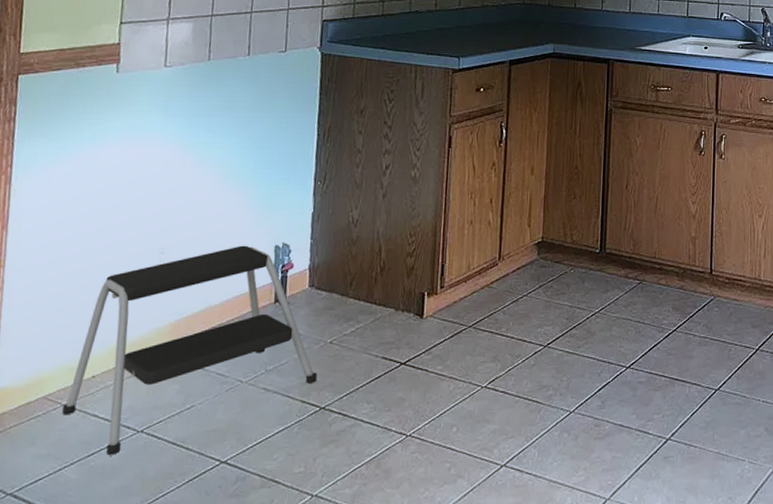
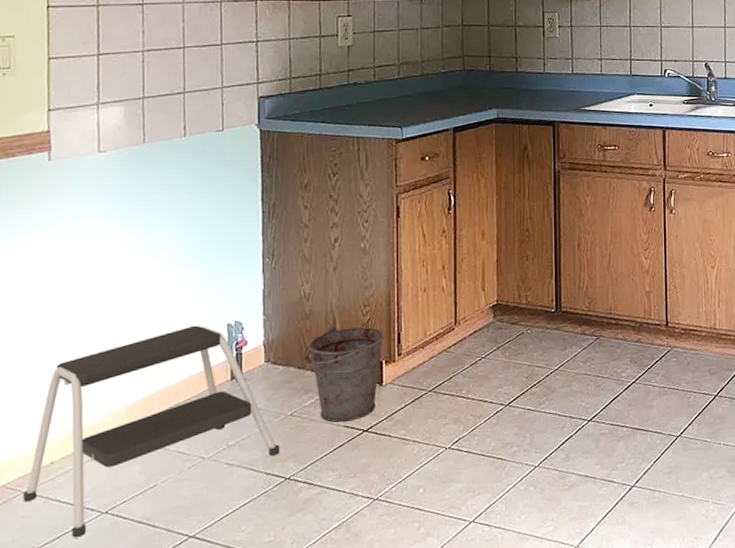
bucket: none [346,253,429,353] -> present [303,325,385,422]

